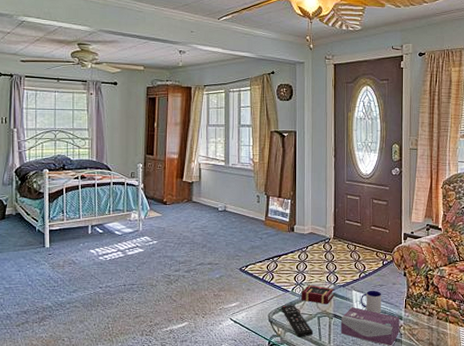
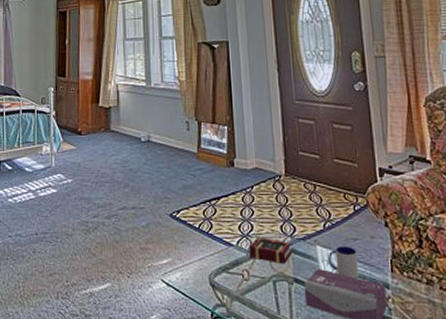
remote control: present [281,305,314,338] -> none [224,263,269,309]

